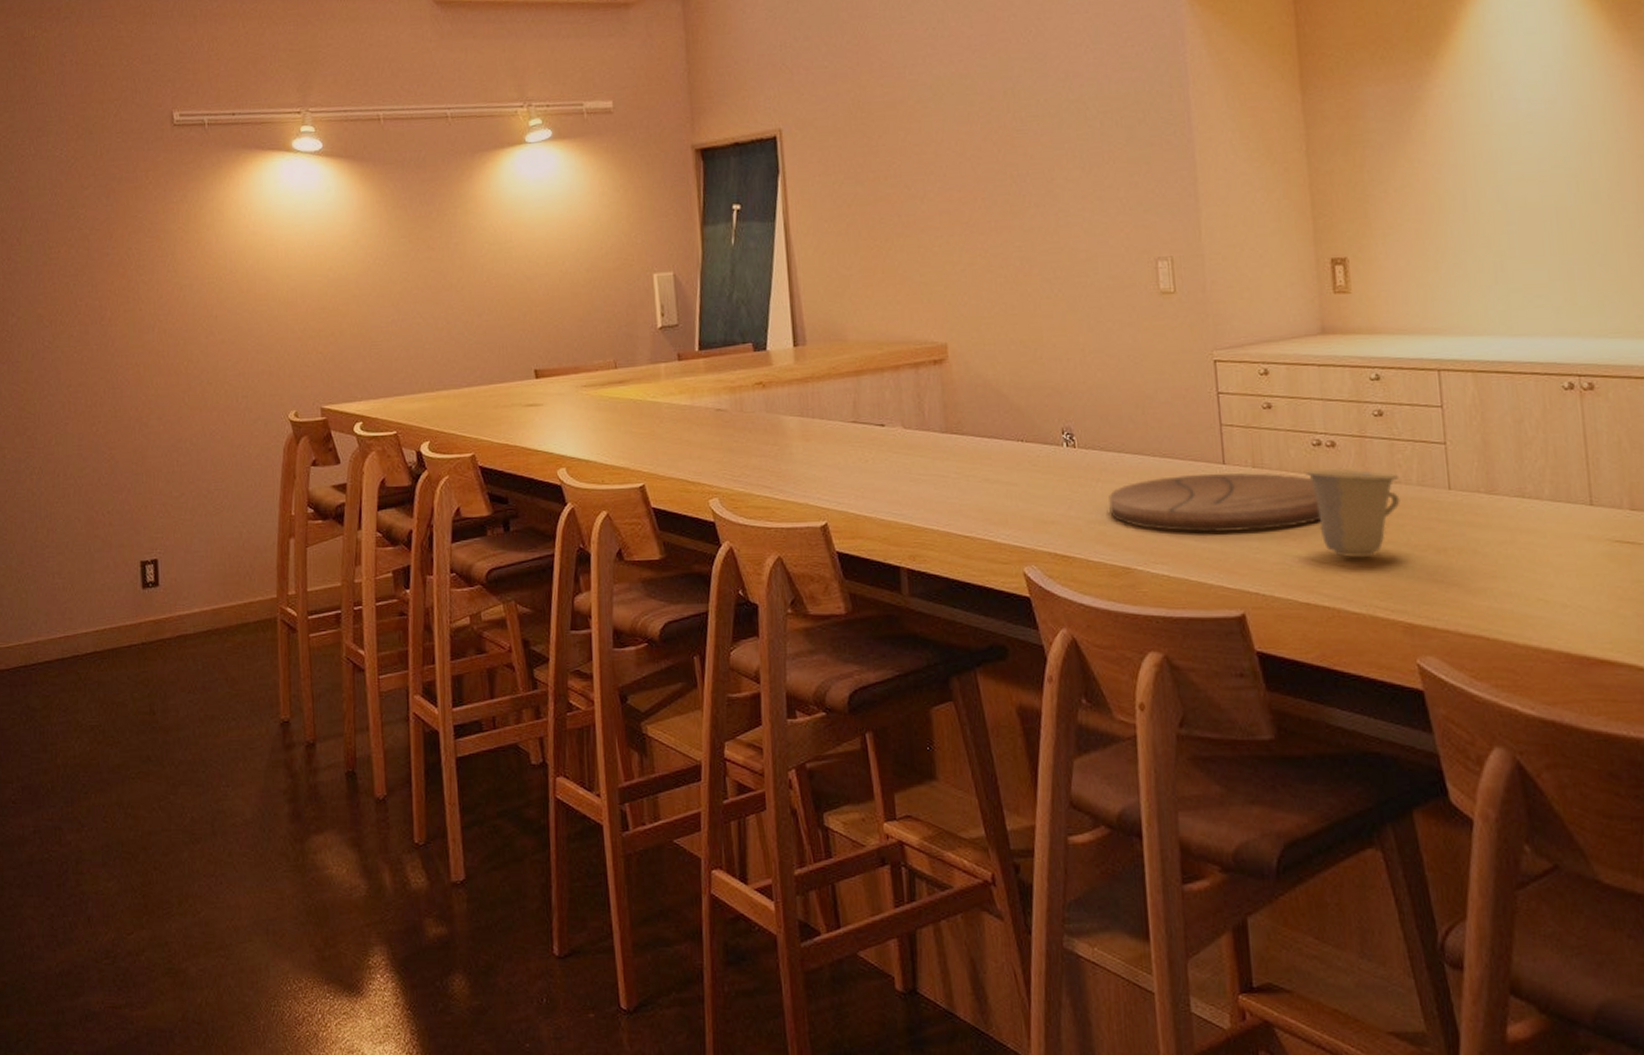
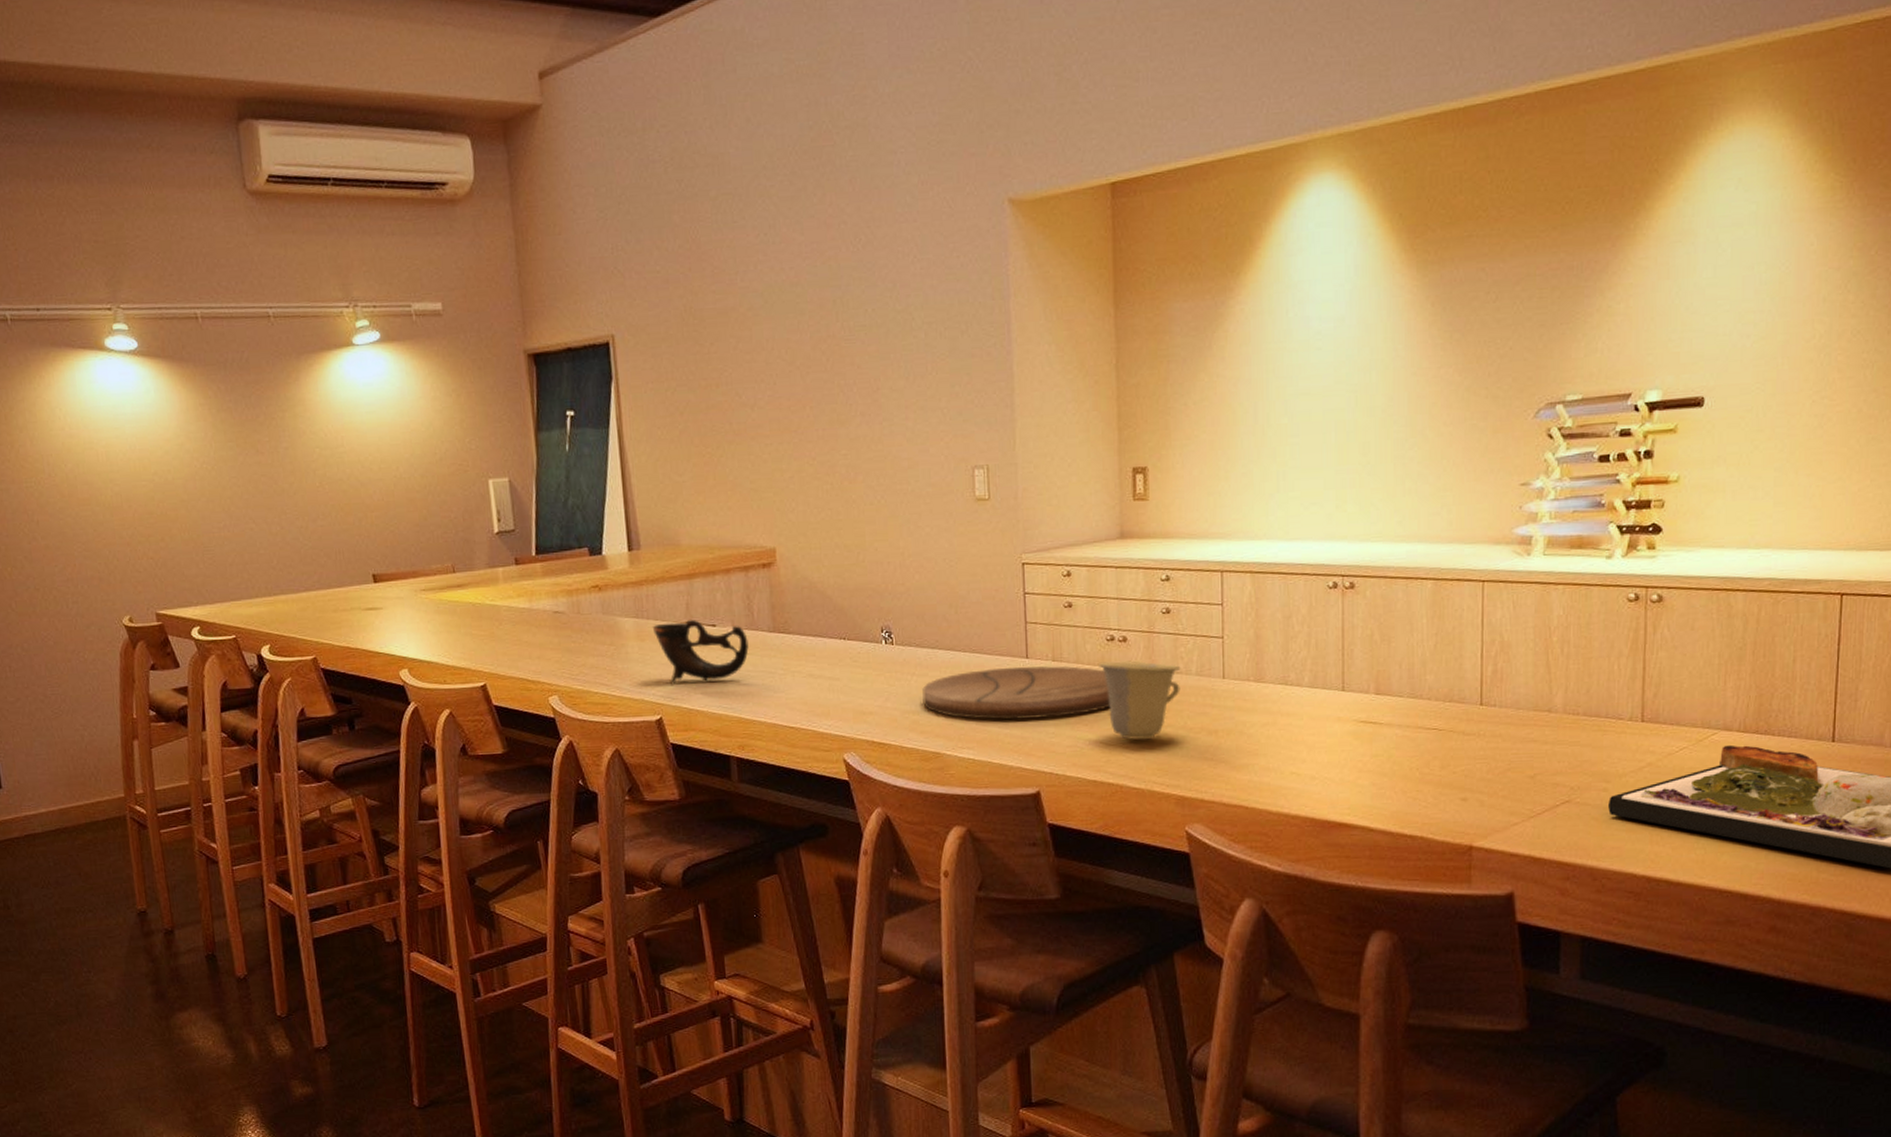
cup: none [819,419,920,488] -> present [653,620,749,685]

